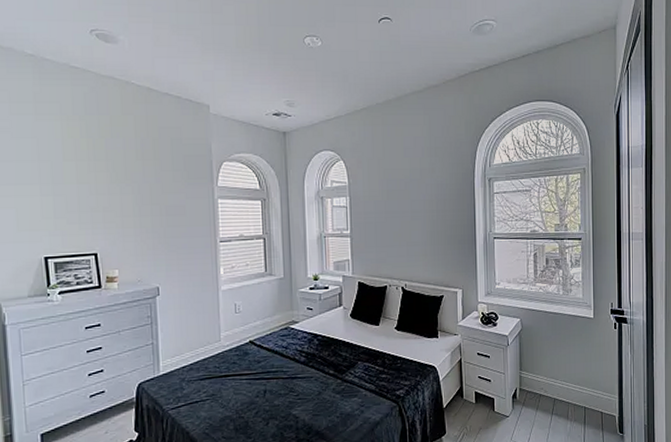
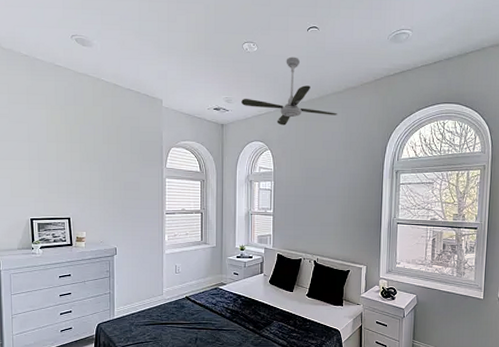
ceiling fan: none [306,52,419,131] -> present [241,56,338,126]

